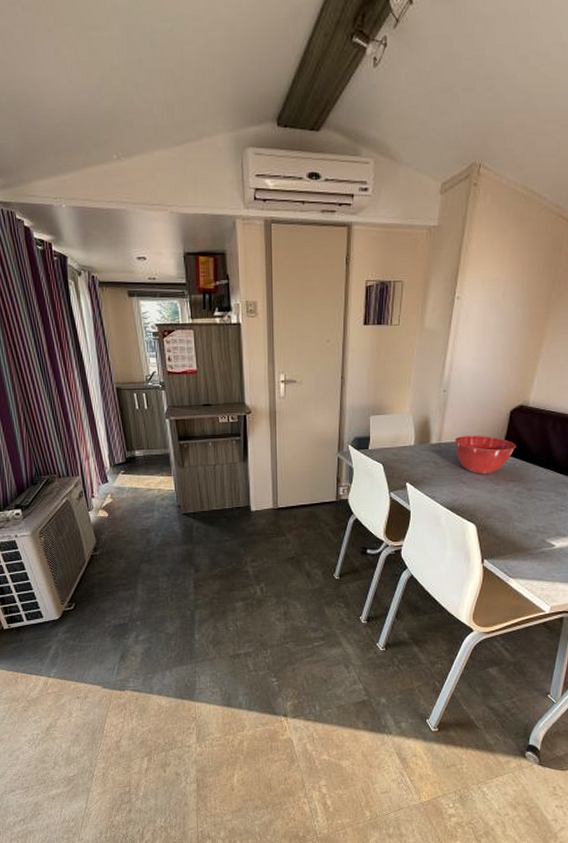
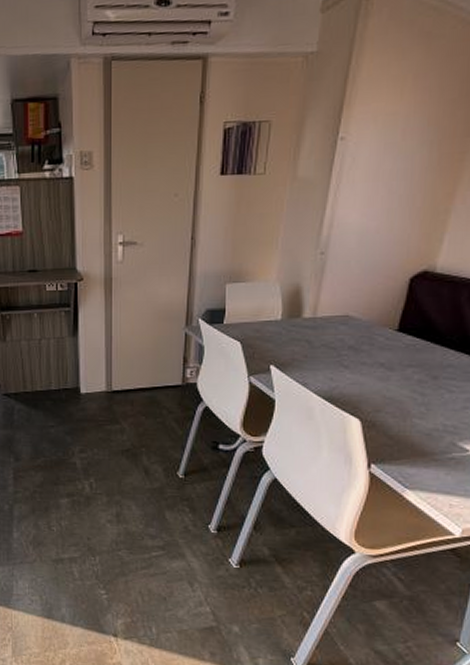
mixing bowl: present [454,435,516,475] -> none [334,307,417,357]

